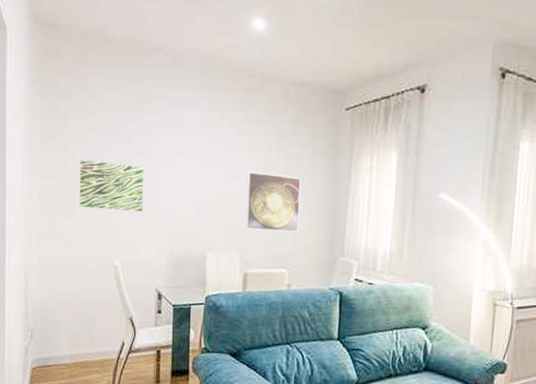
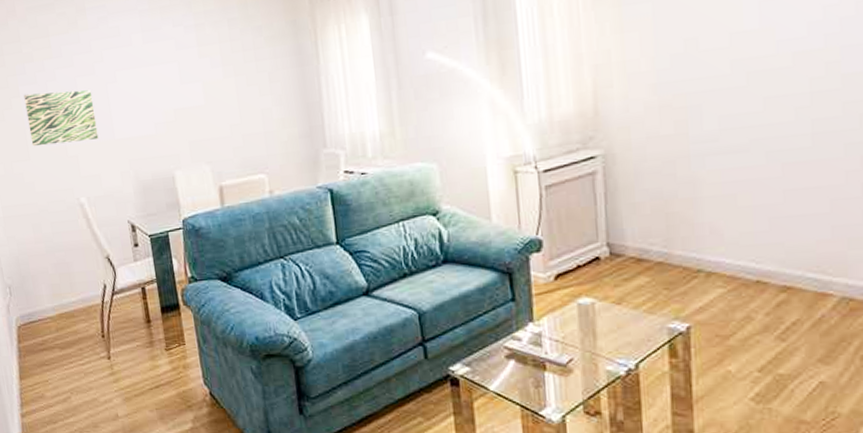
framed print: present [246,171,301,233] -> none [202,67,271,137]

